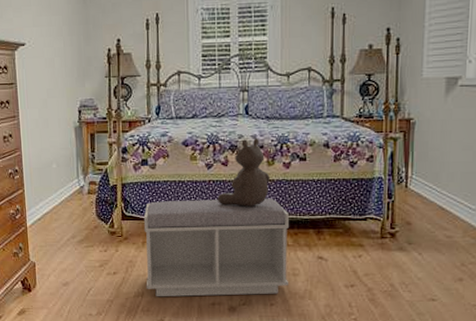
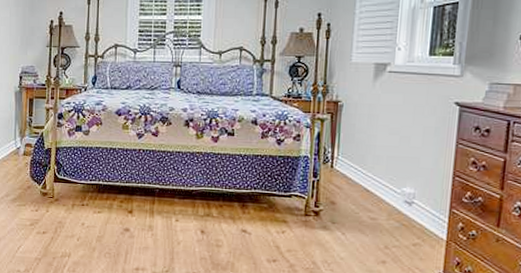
bench: present [143,198,289,297] -> none [73,166,215,264]
teddy bear: present [217,138,271,207] -> none [145,111,199,177]

